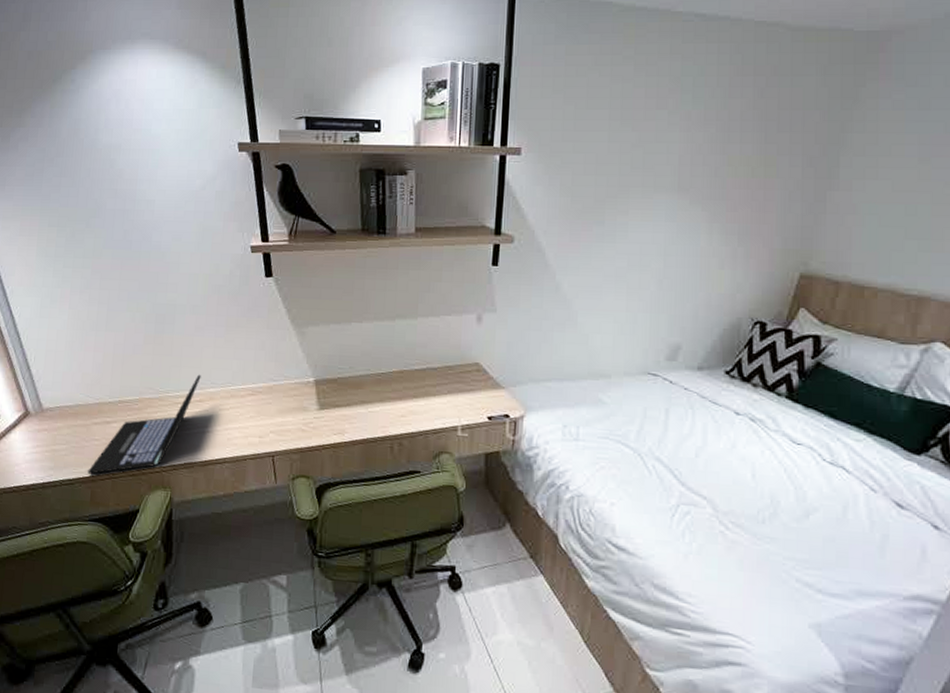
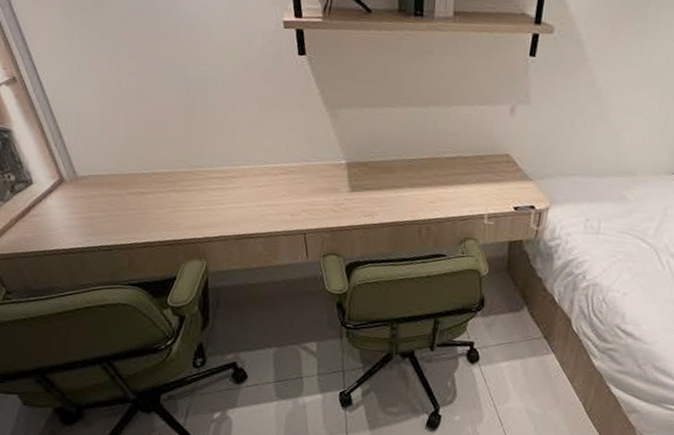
laptop: present [87,374,201,475] -> none [125,151,234,242]

